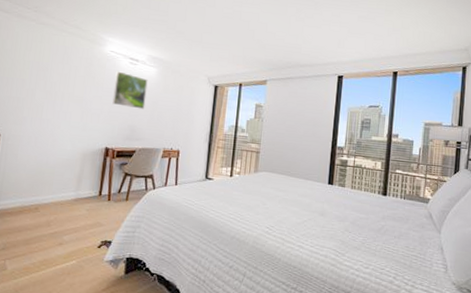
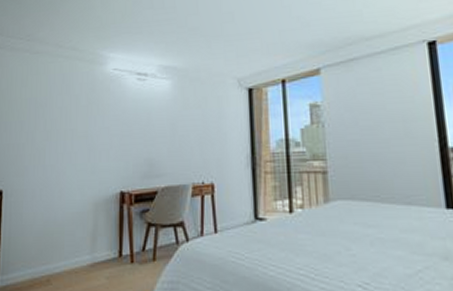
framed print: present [112,71,148,110] -> none [122,92,162,136]

